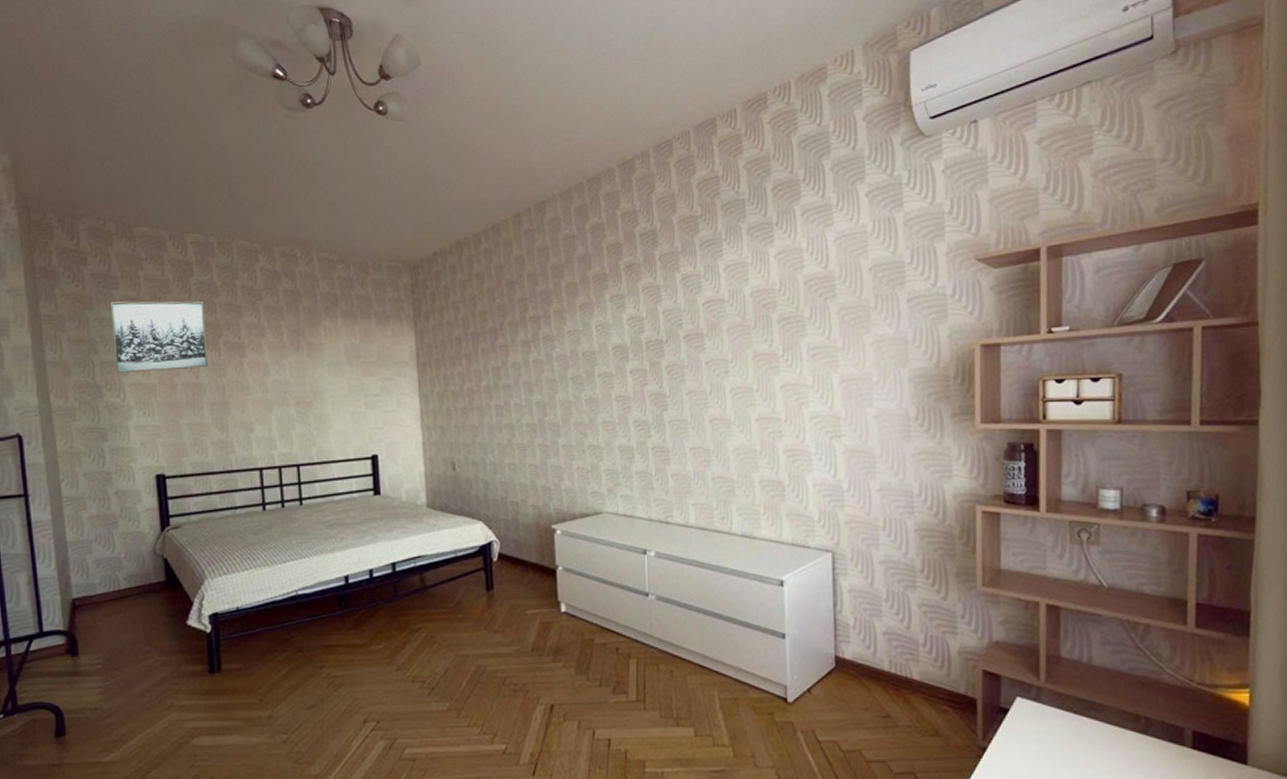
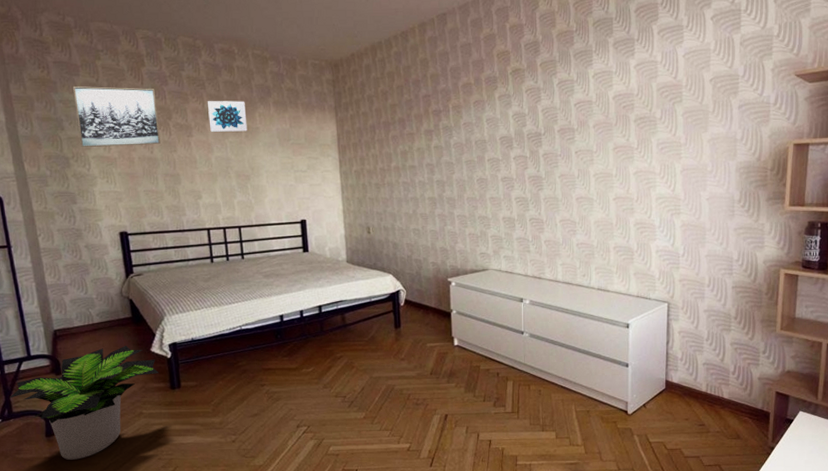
potted plant: none [14,618,196,768] -> present [9,346,160,460]
wall art: none [265,312,310,351] -> present [208,101,247,132]

